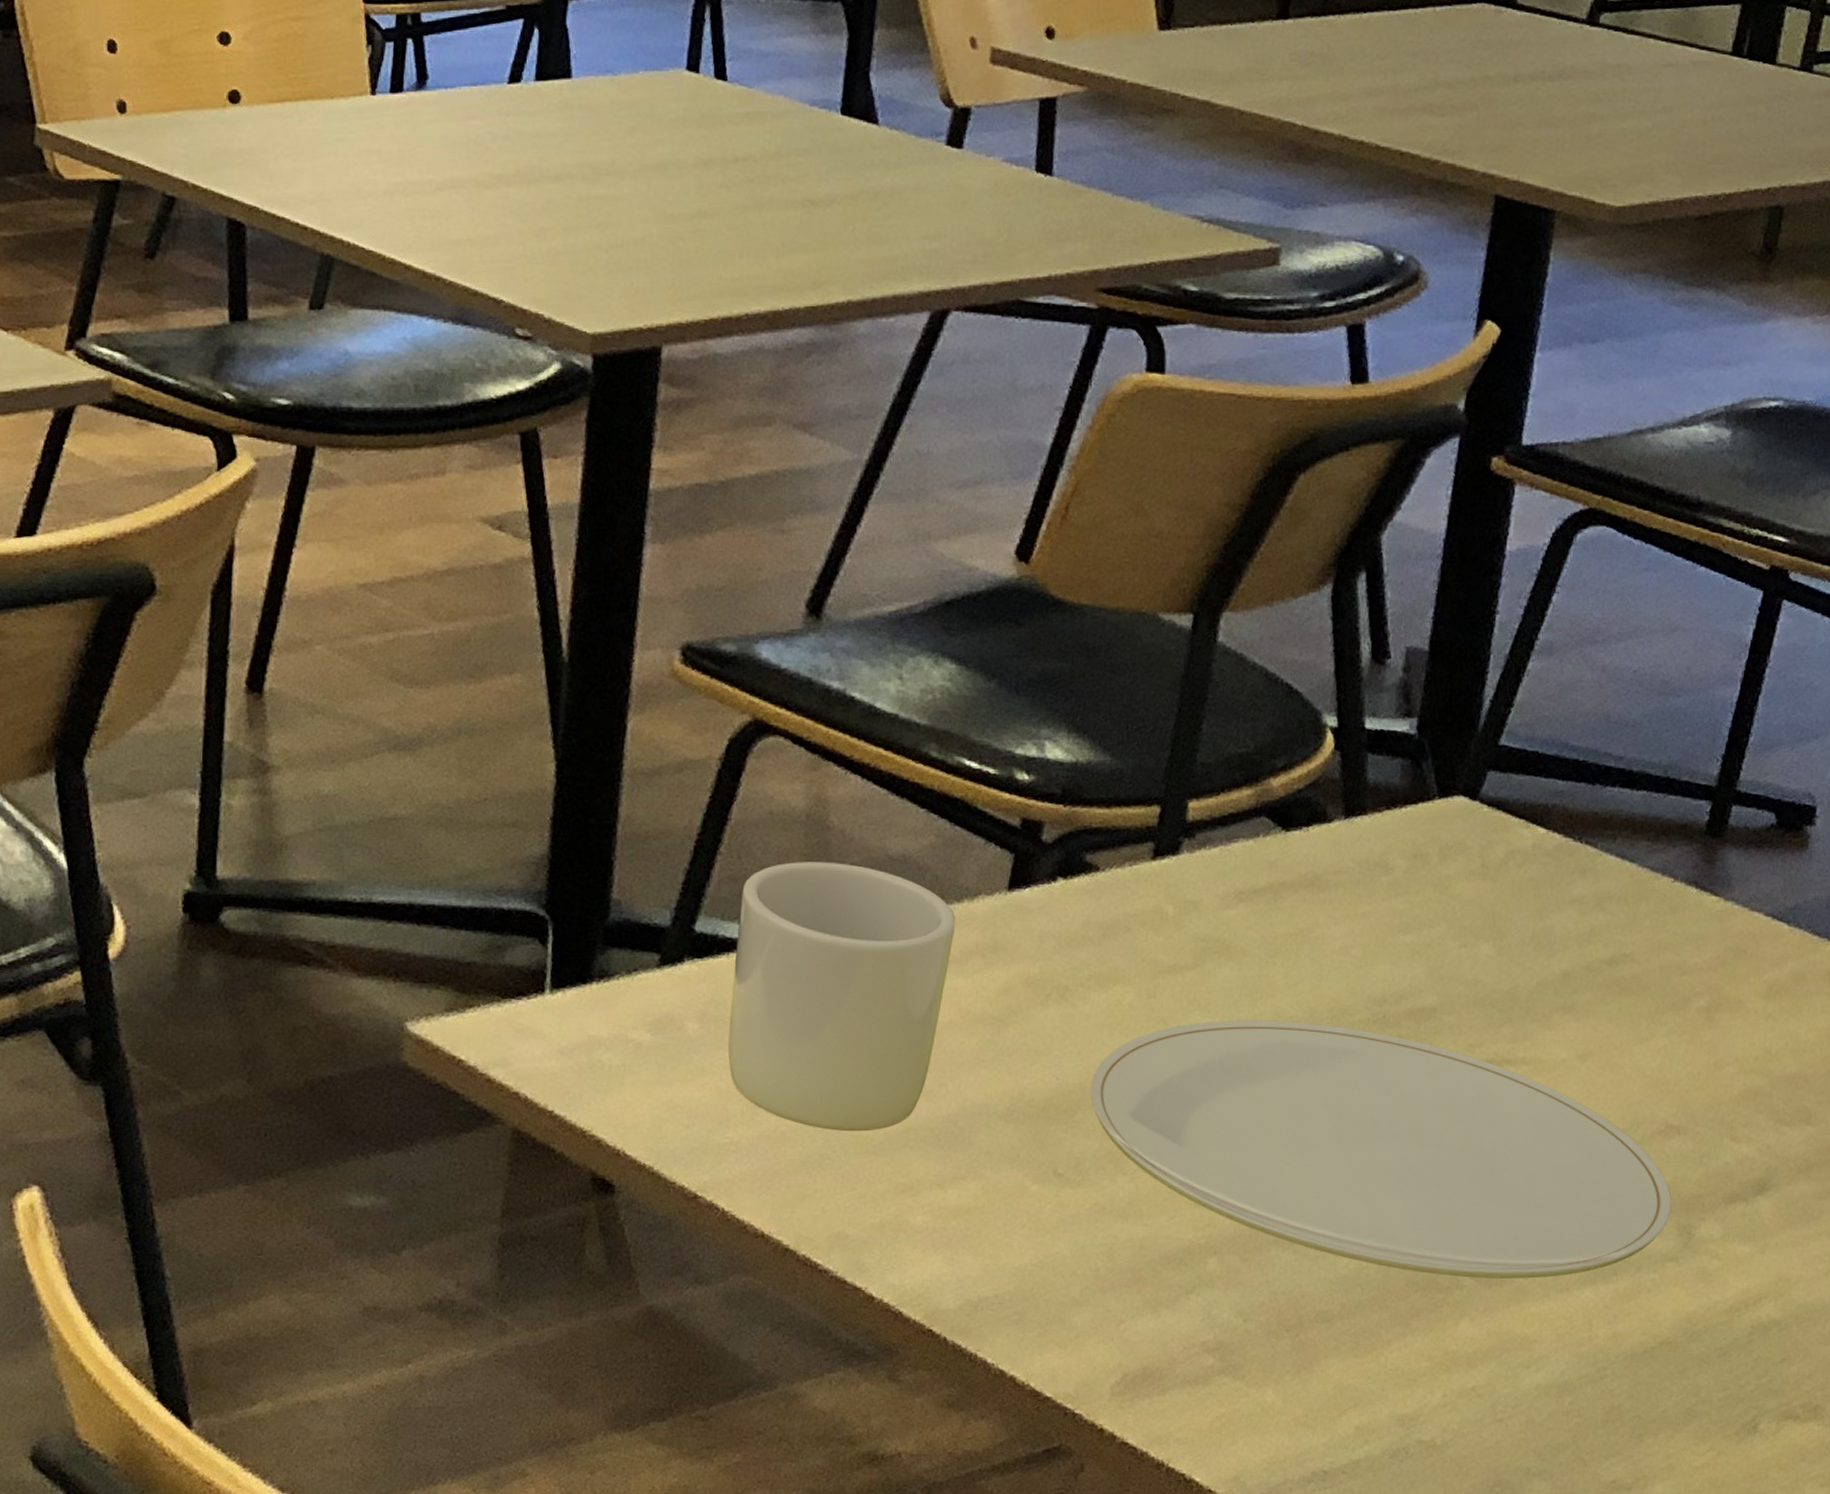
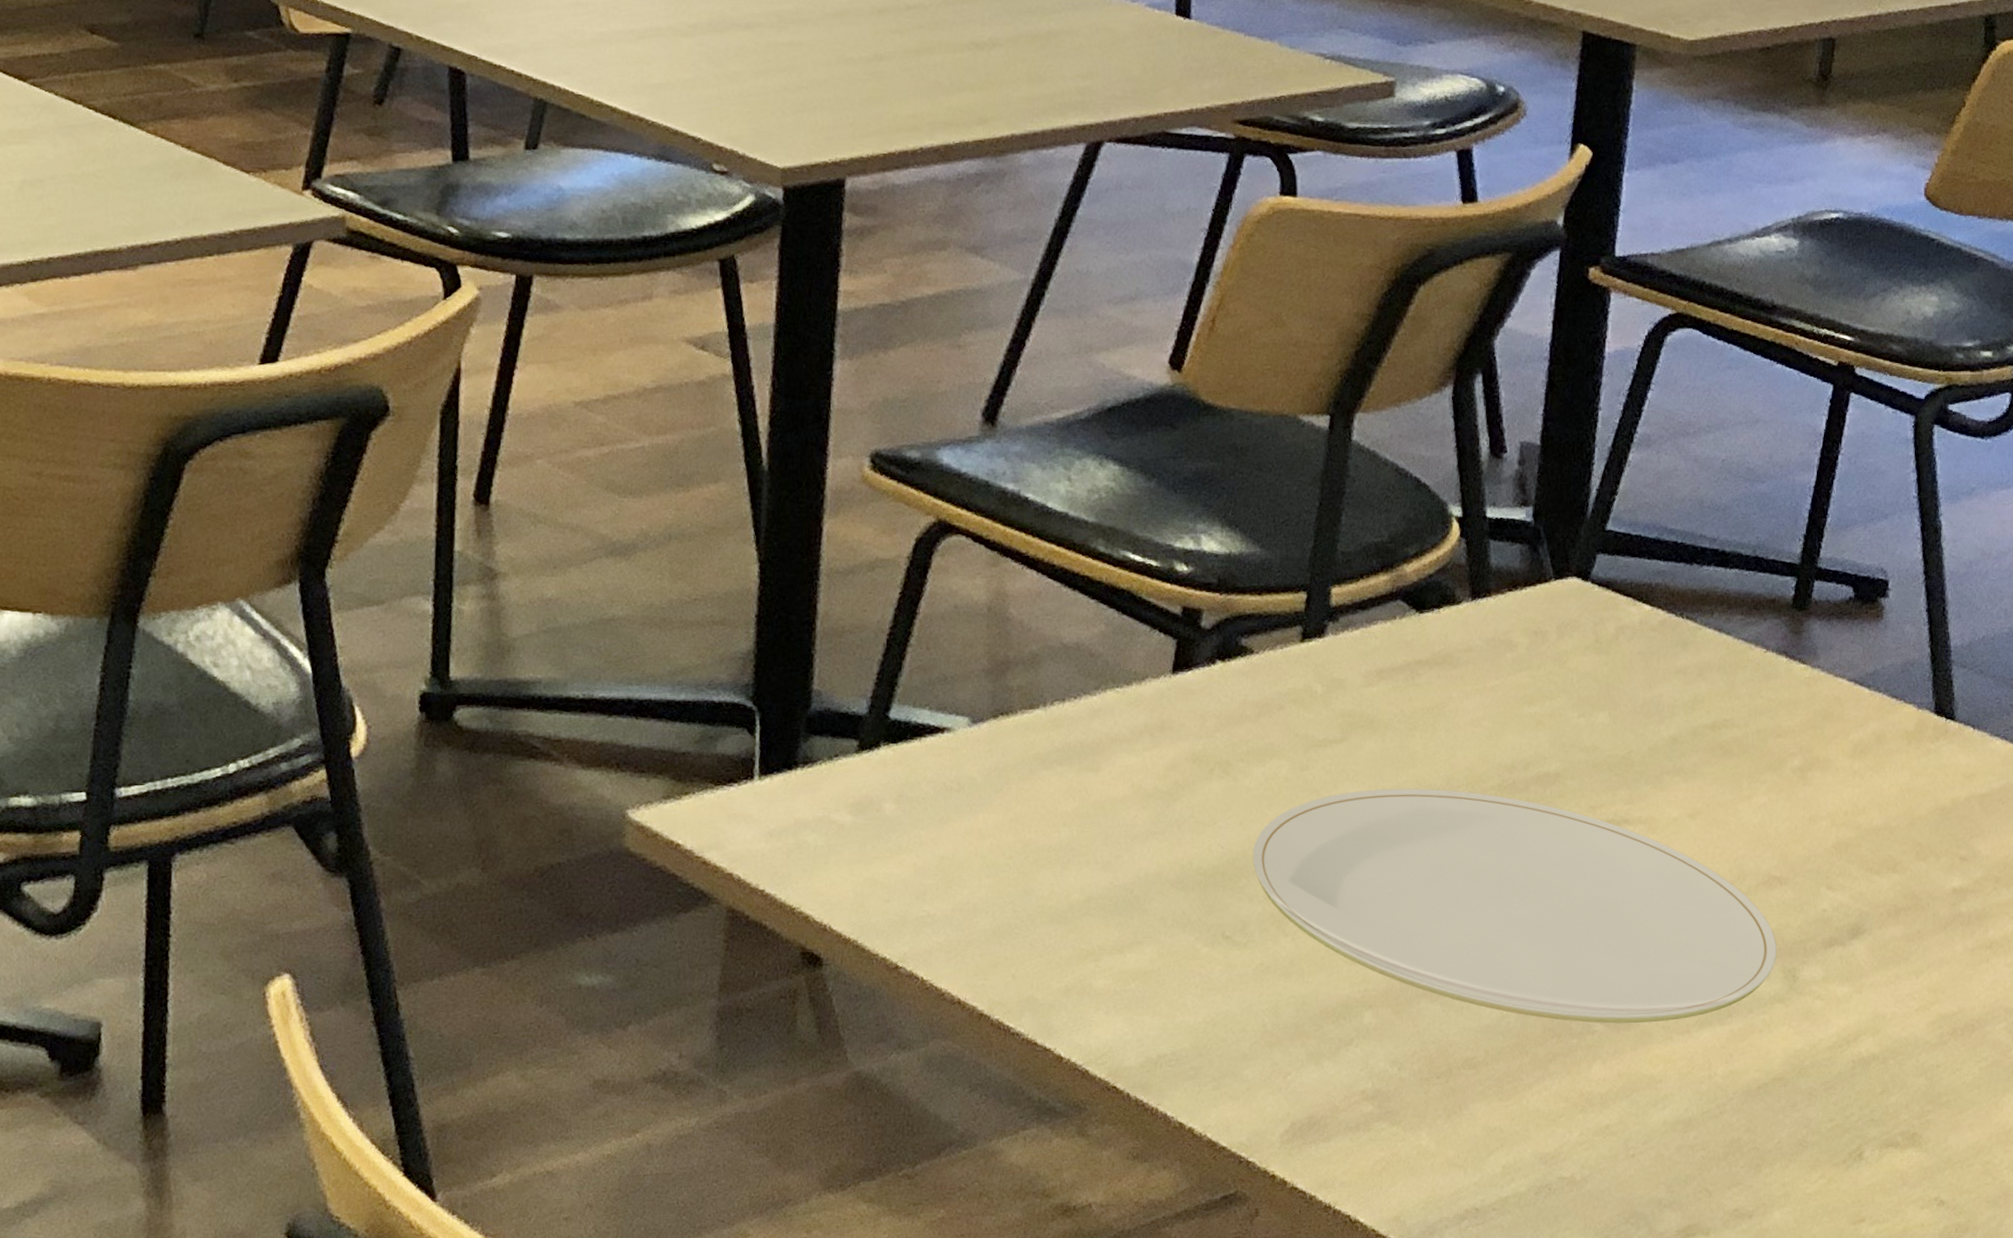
mug: present [727,861,956,1132] -> none [922,650,1126,902]

